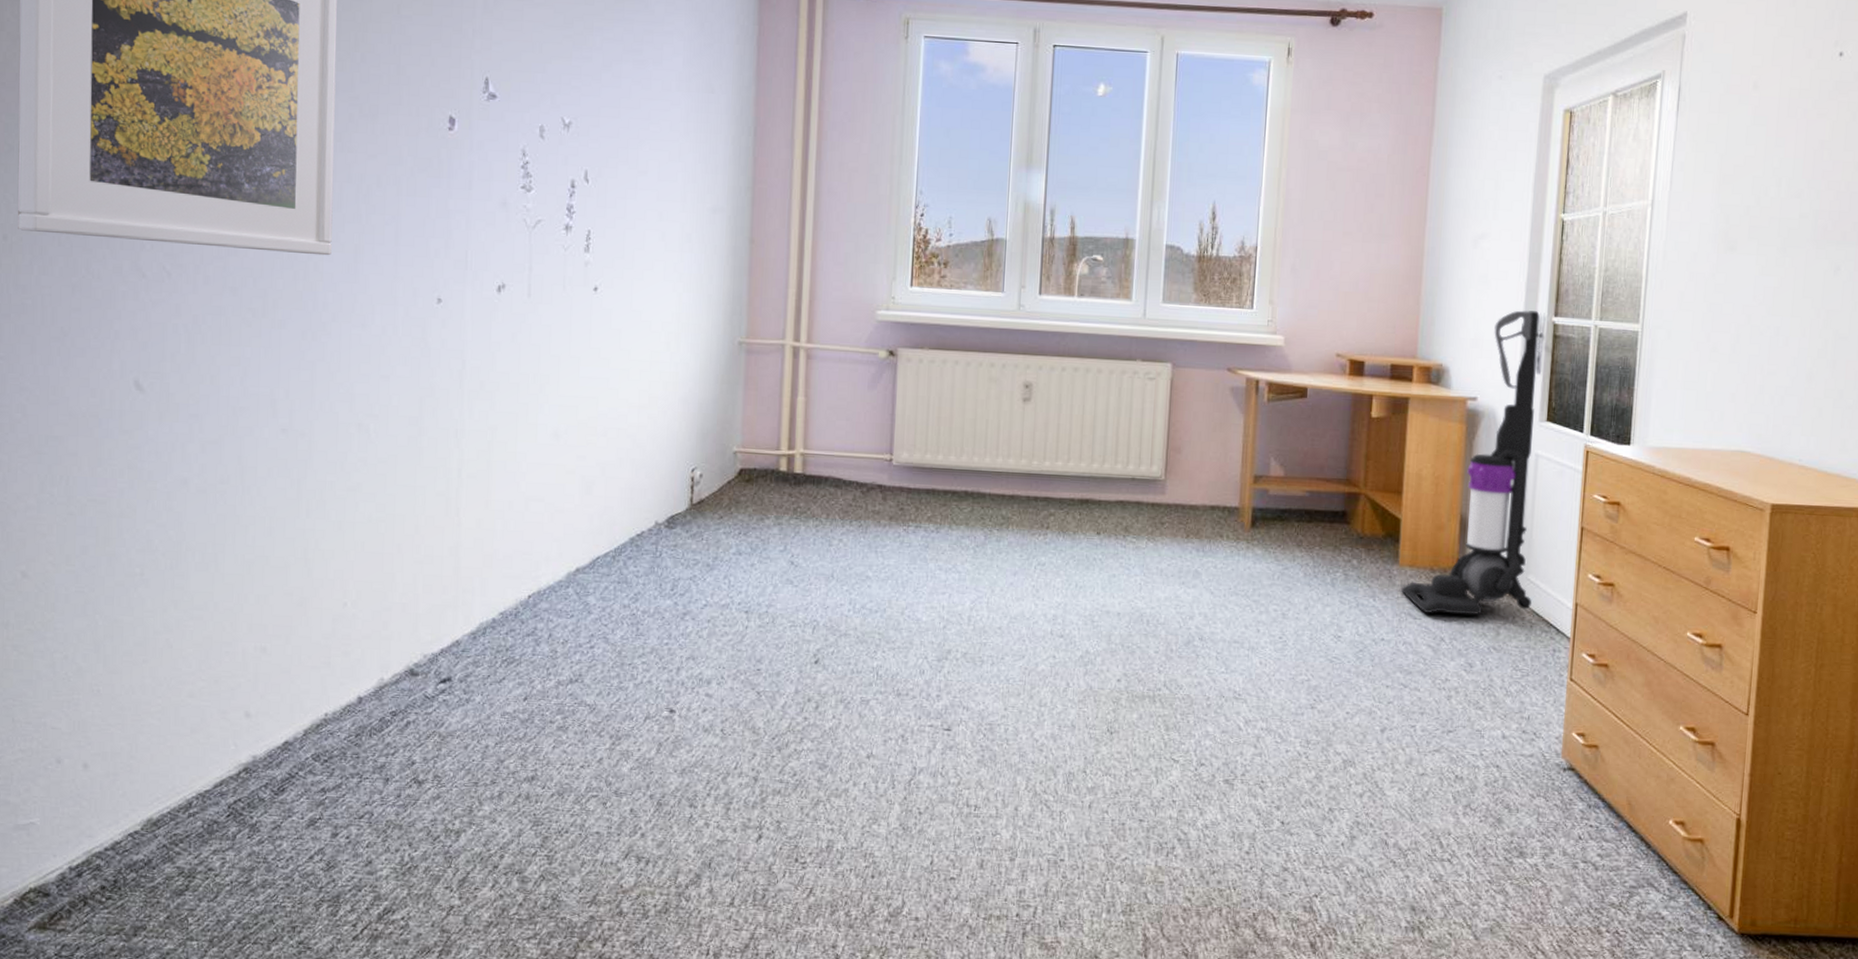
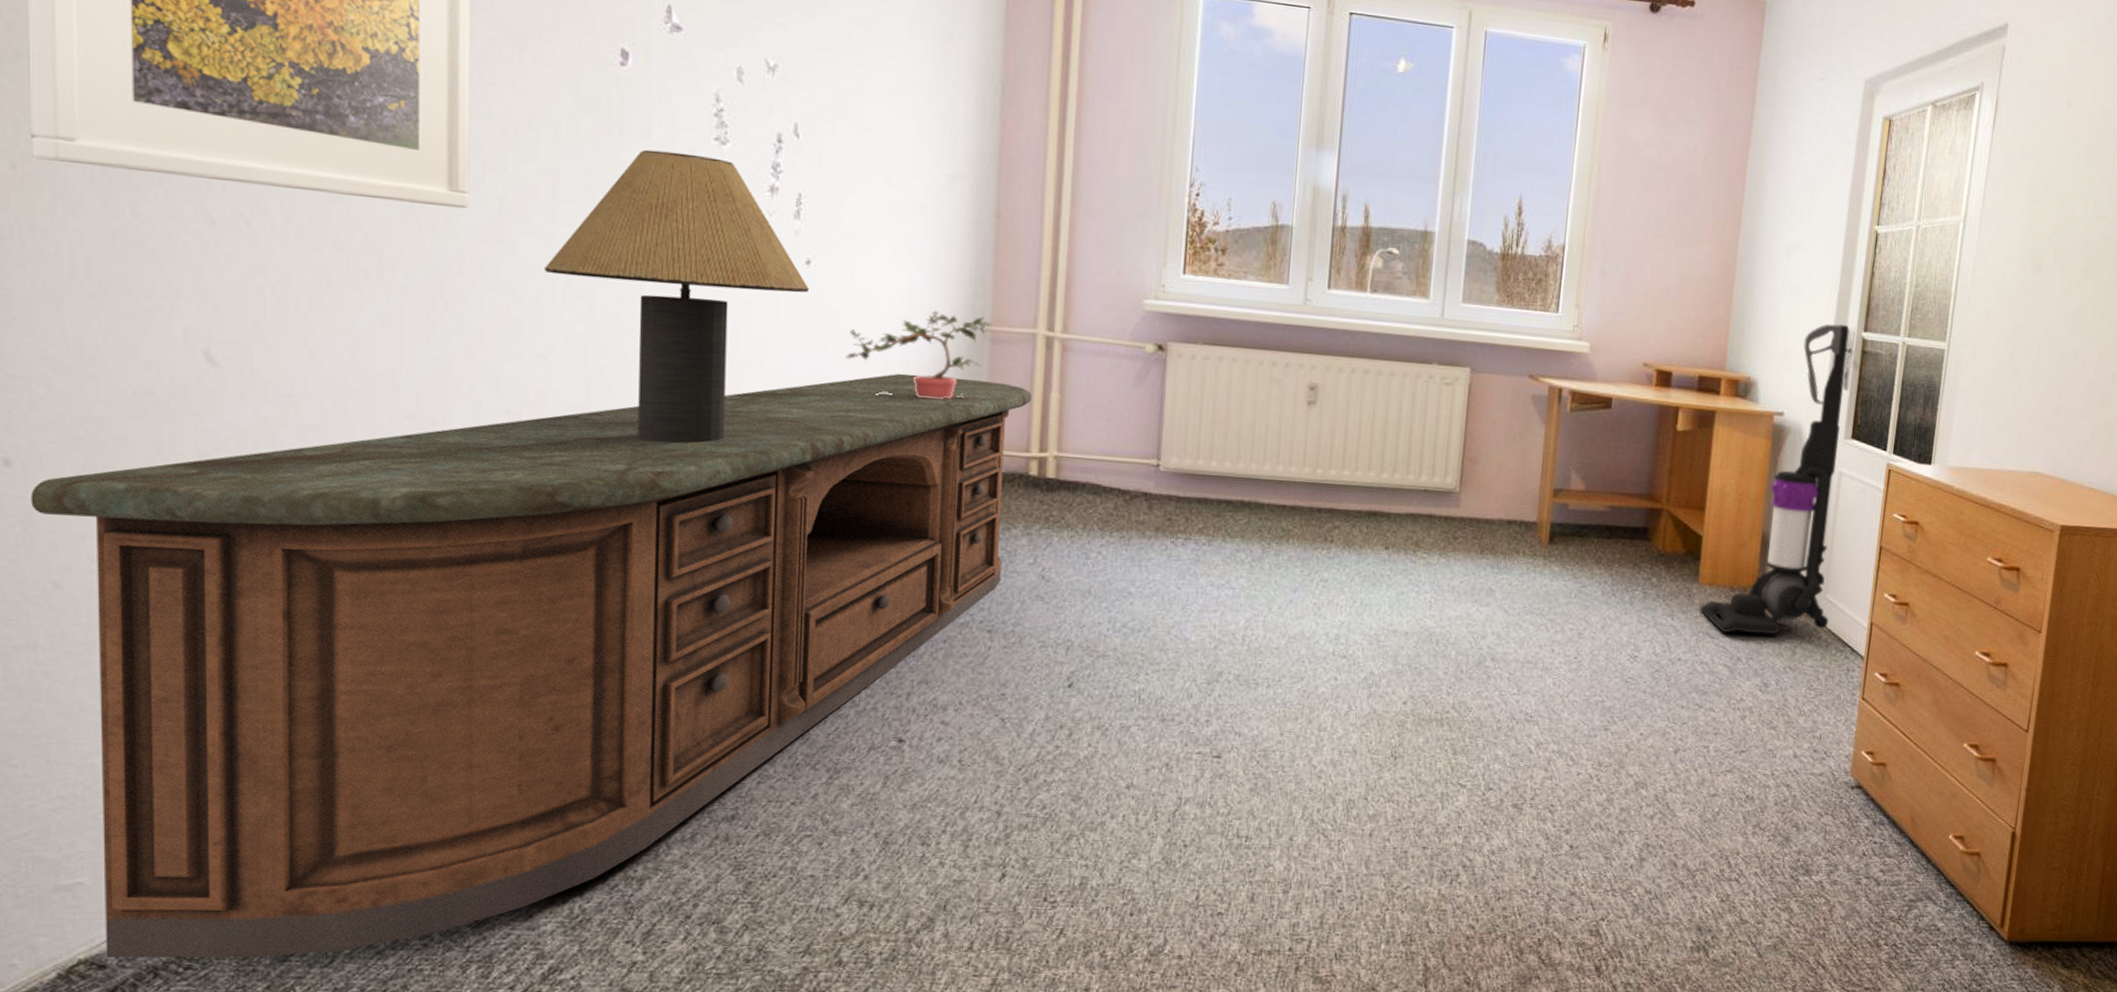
sideboard: none [8,382,781,892] -> present [30,373,1032,959]
table lamp: none [389,199,597,449] -> present [545,149,810,444]
potted plant: none [626,327,747,405] -> present [845,311,992,399]

